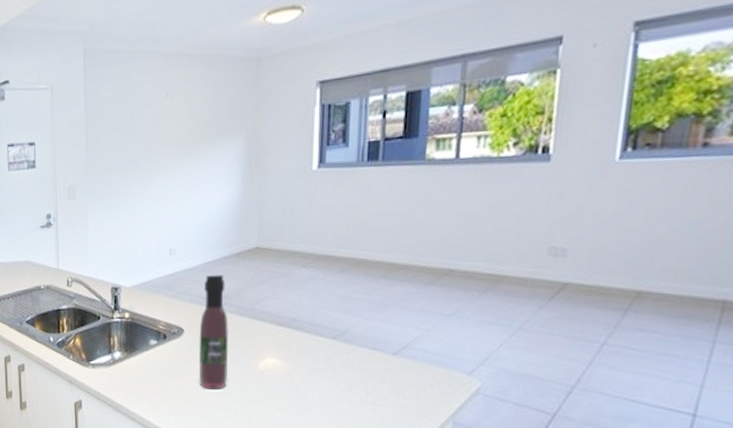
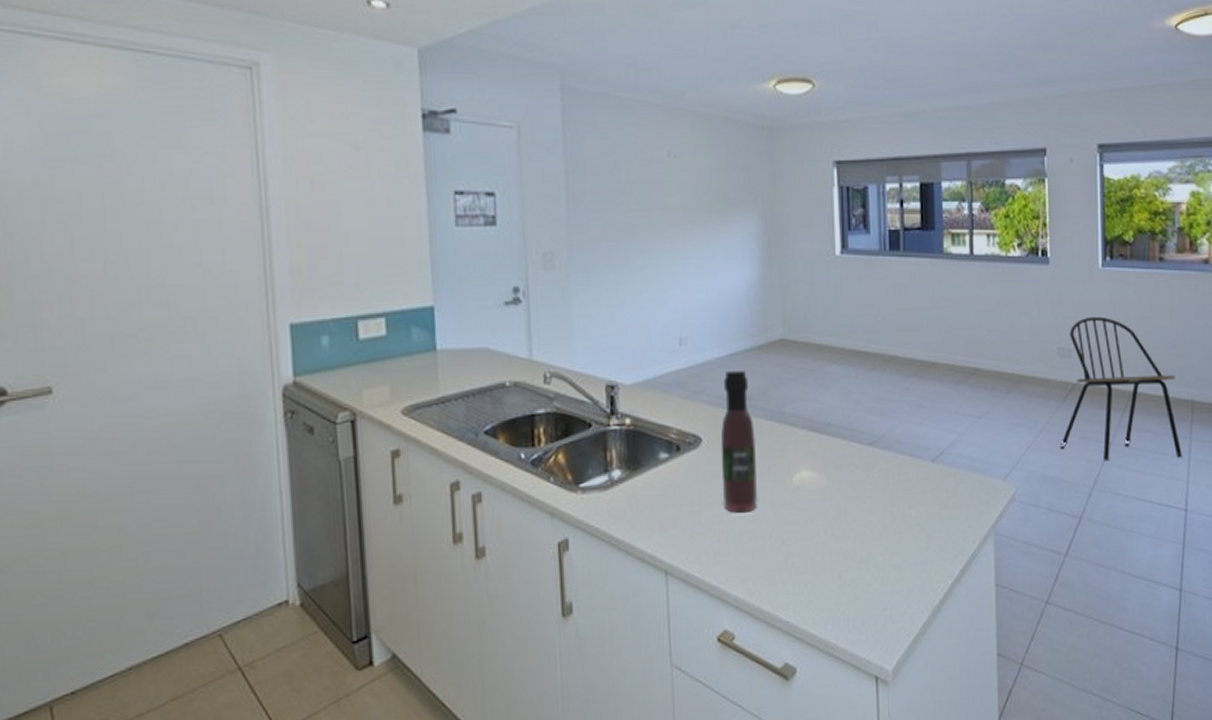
dining chair: none [538,212,704,361] -> present [1059,316,1182,461]

